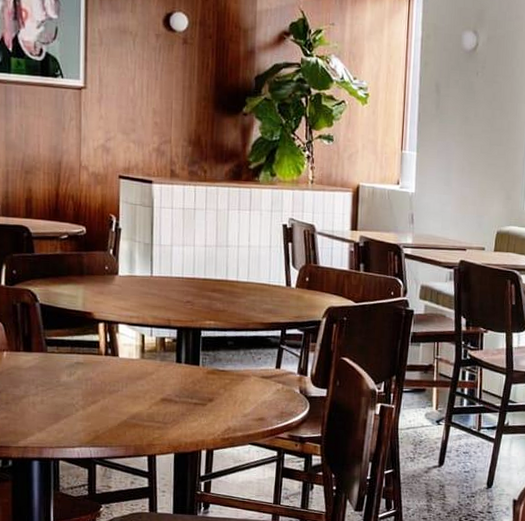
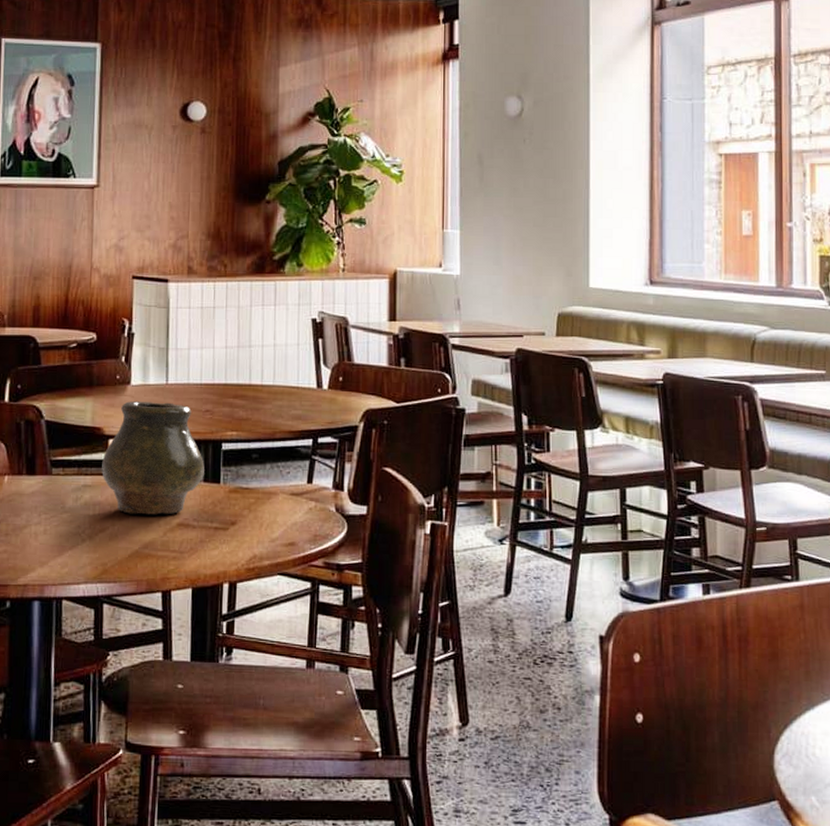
vase: none [93,290,186,391] -> present [102,401,205,515]

